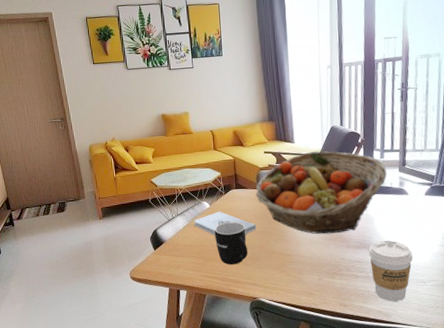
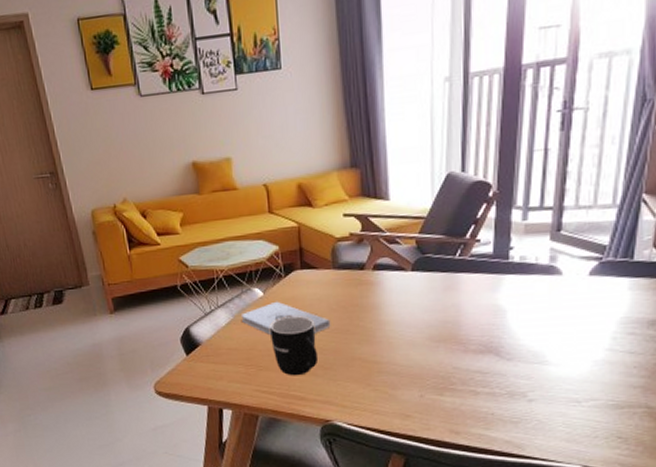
fruit basket: present [255,151,387,234] -> none [330,211,530,334]
coffee cup: present [369,240,413,301] -> none [496,341,564,428]

